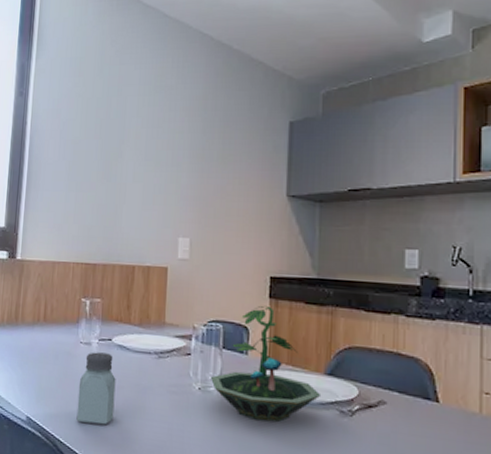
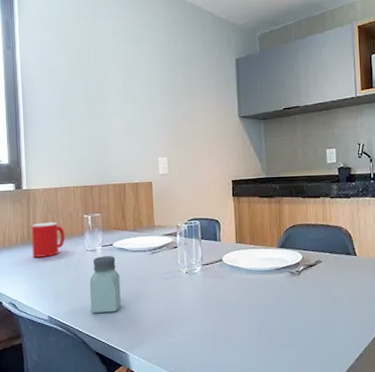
cup: none [18,301,58,344] -> present [31,222,65,257]
terrarium: present [211,305,322,422] -> none [195,202,277,289]

